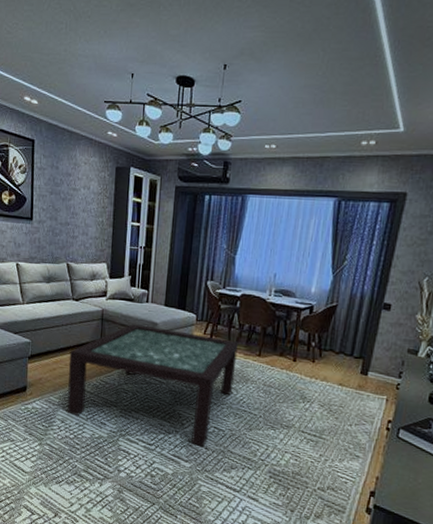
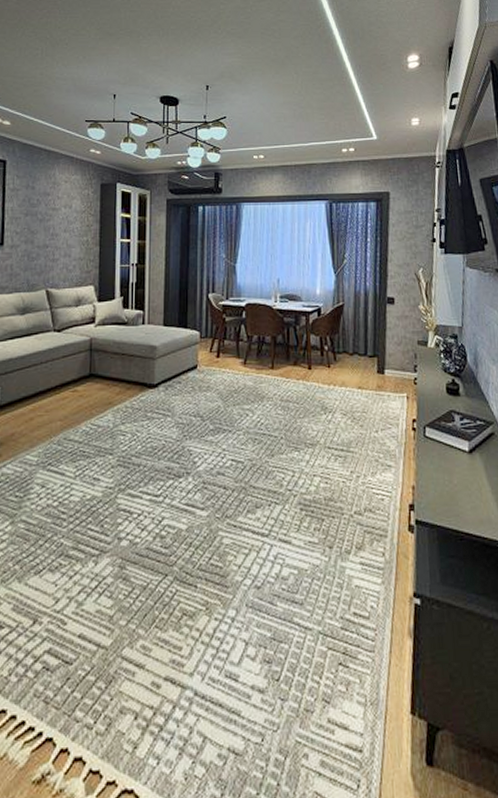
coffee table: present [67,324,238,447] -> none [48,350,249,487]

